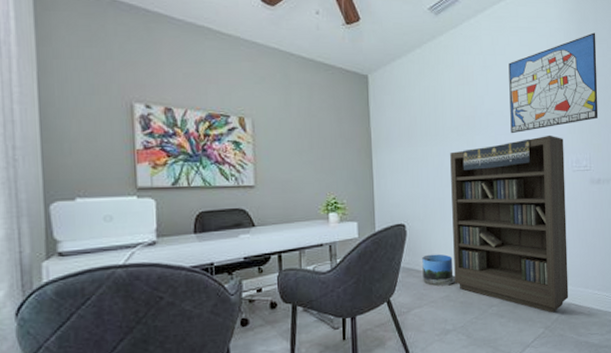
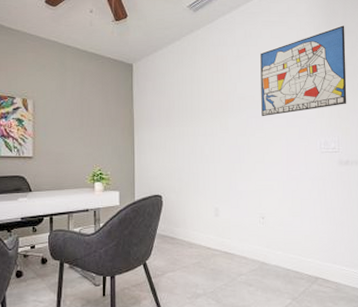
trash can: present [422,254,456,287] -> none [176,223,207,254]
bookcase: present [450,135,569,313] -> none [204,118,316,285]

